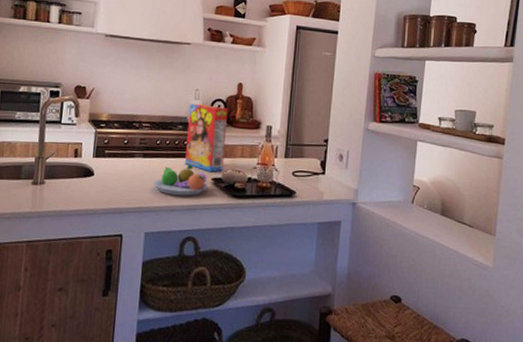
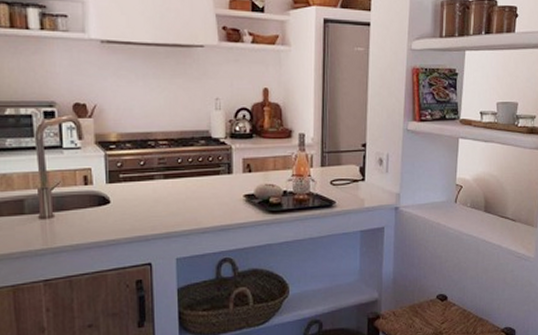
fruit bowl: present [152,165,208,196] -> none [178,183,240,217]
cereal box: present [185,104,229,173] -> none [211,115,256,189]

